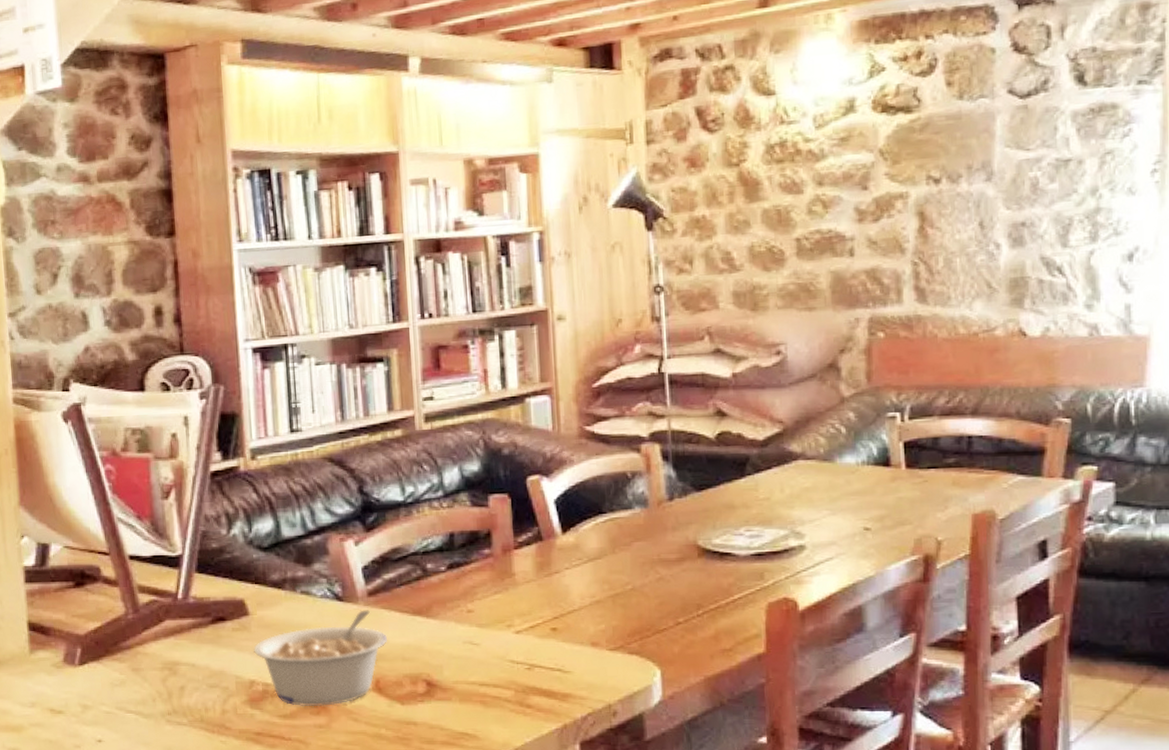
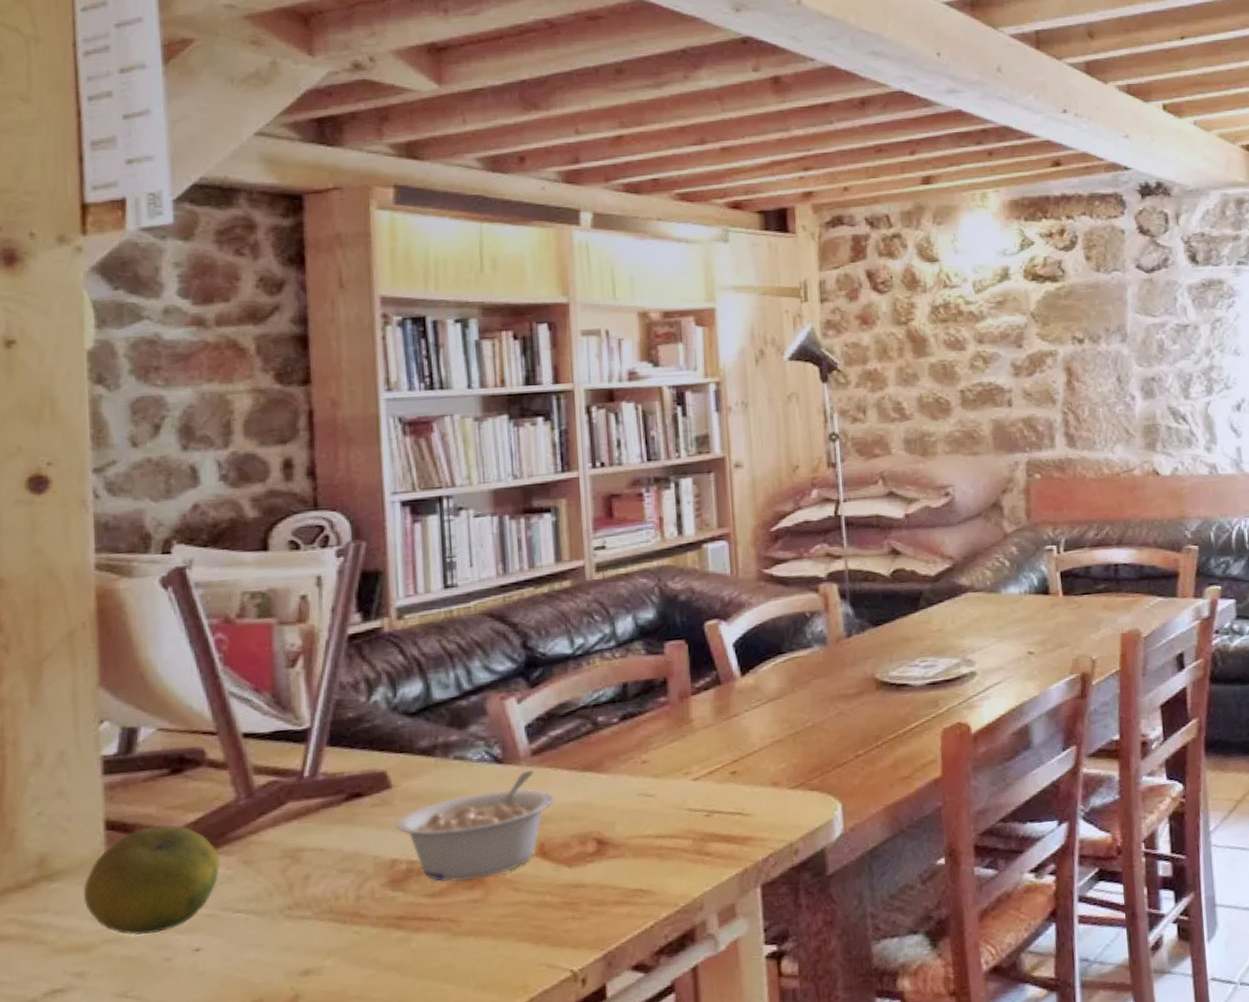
fruit: none [14,630,114,722] -> present [83,825,220,935]

